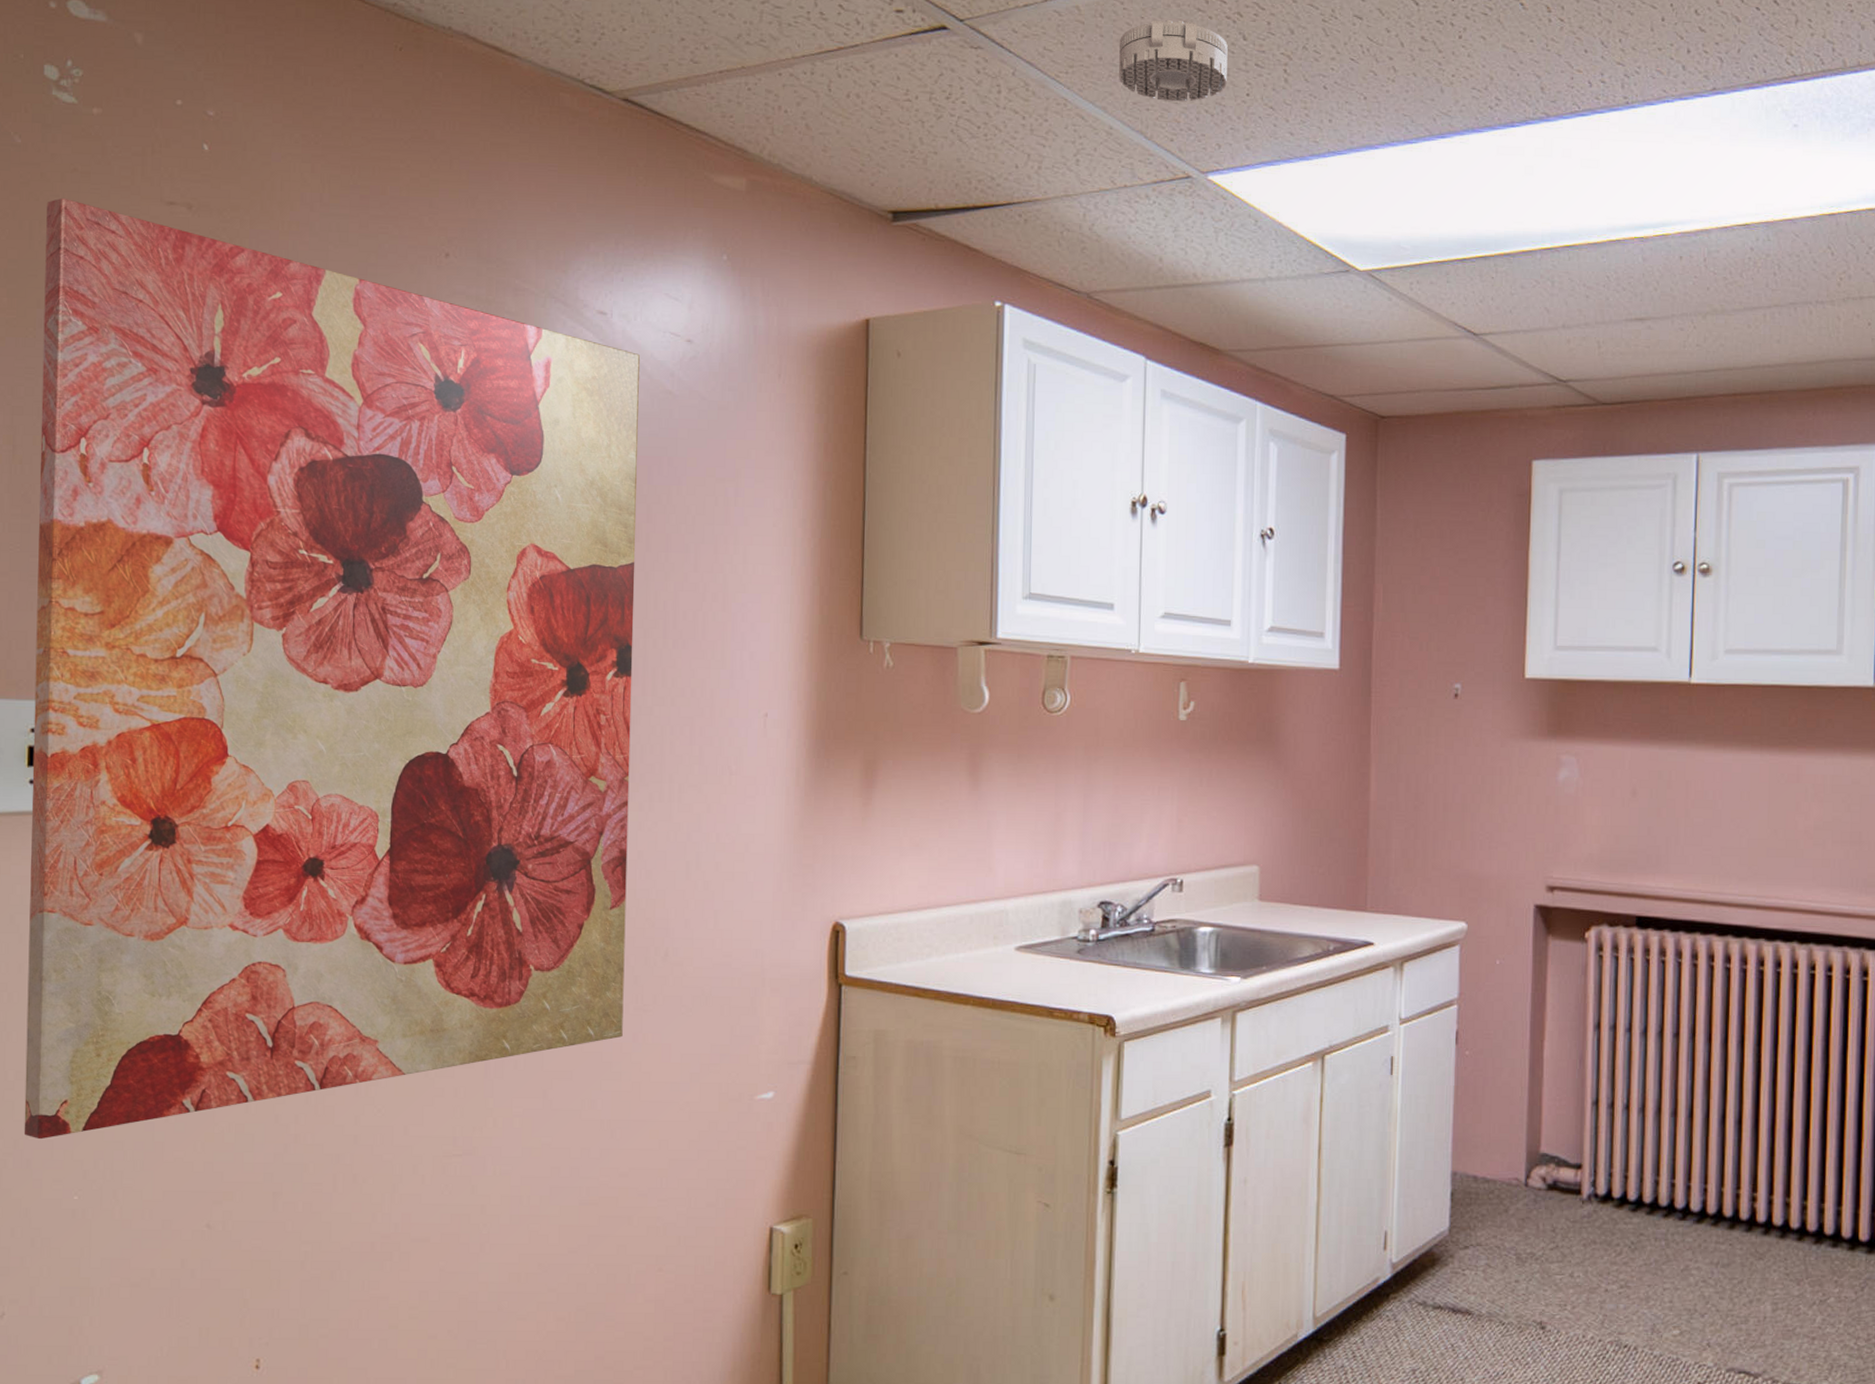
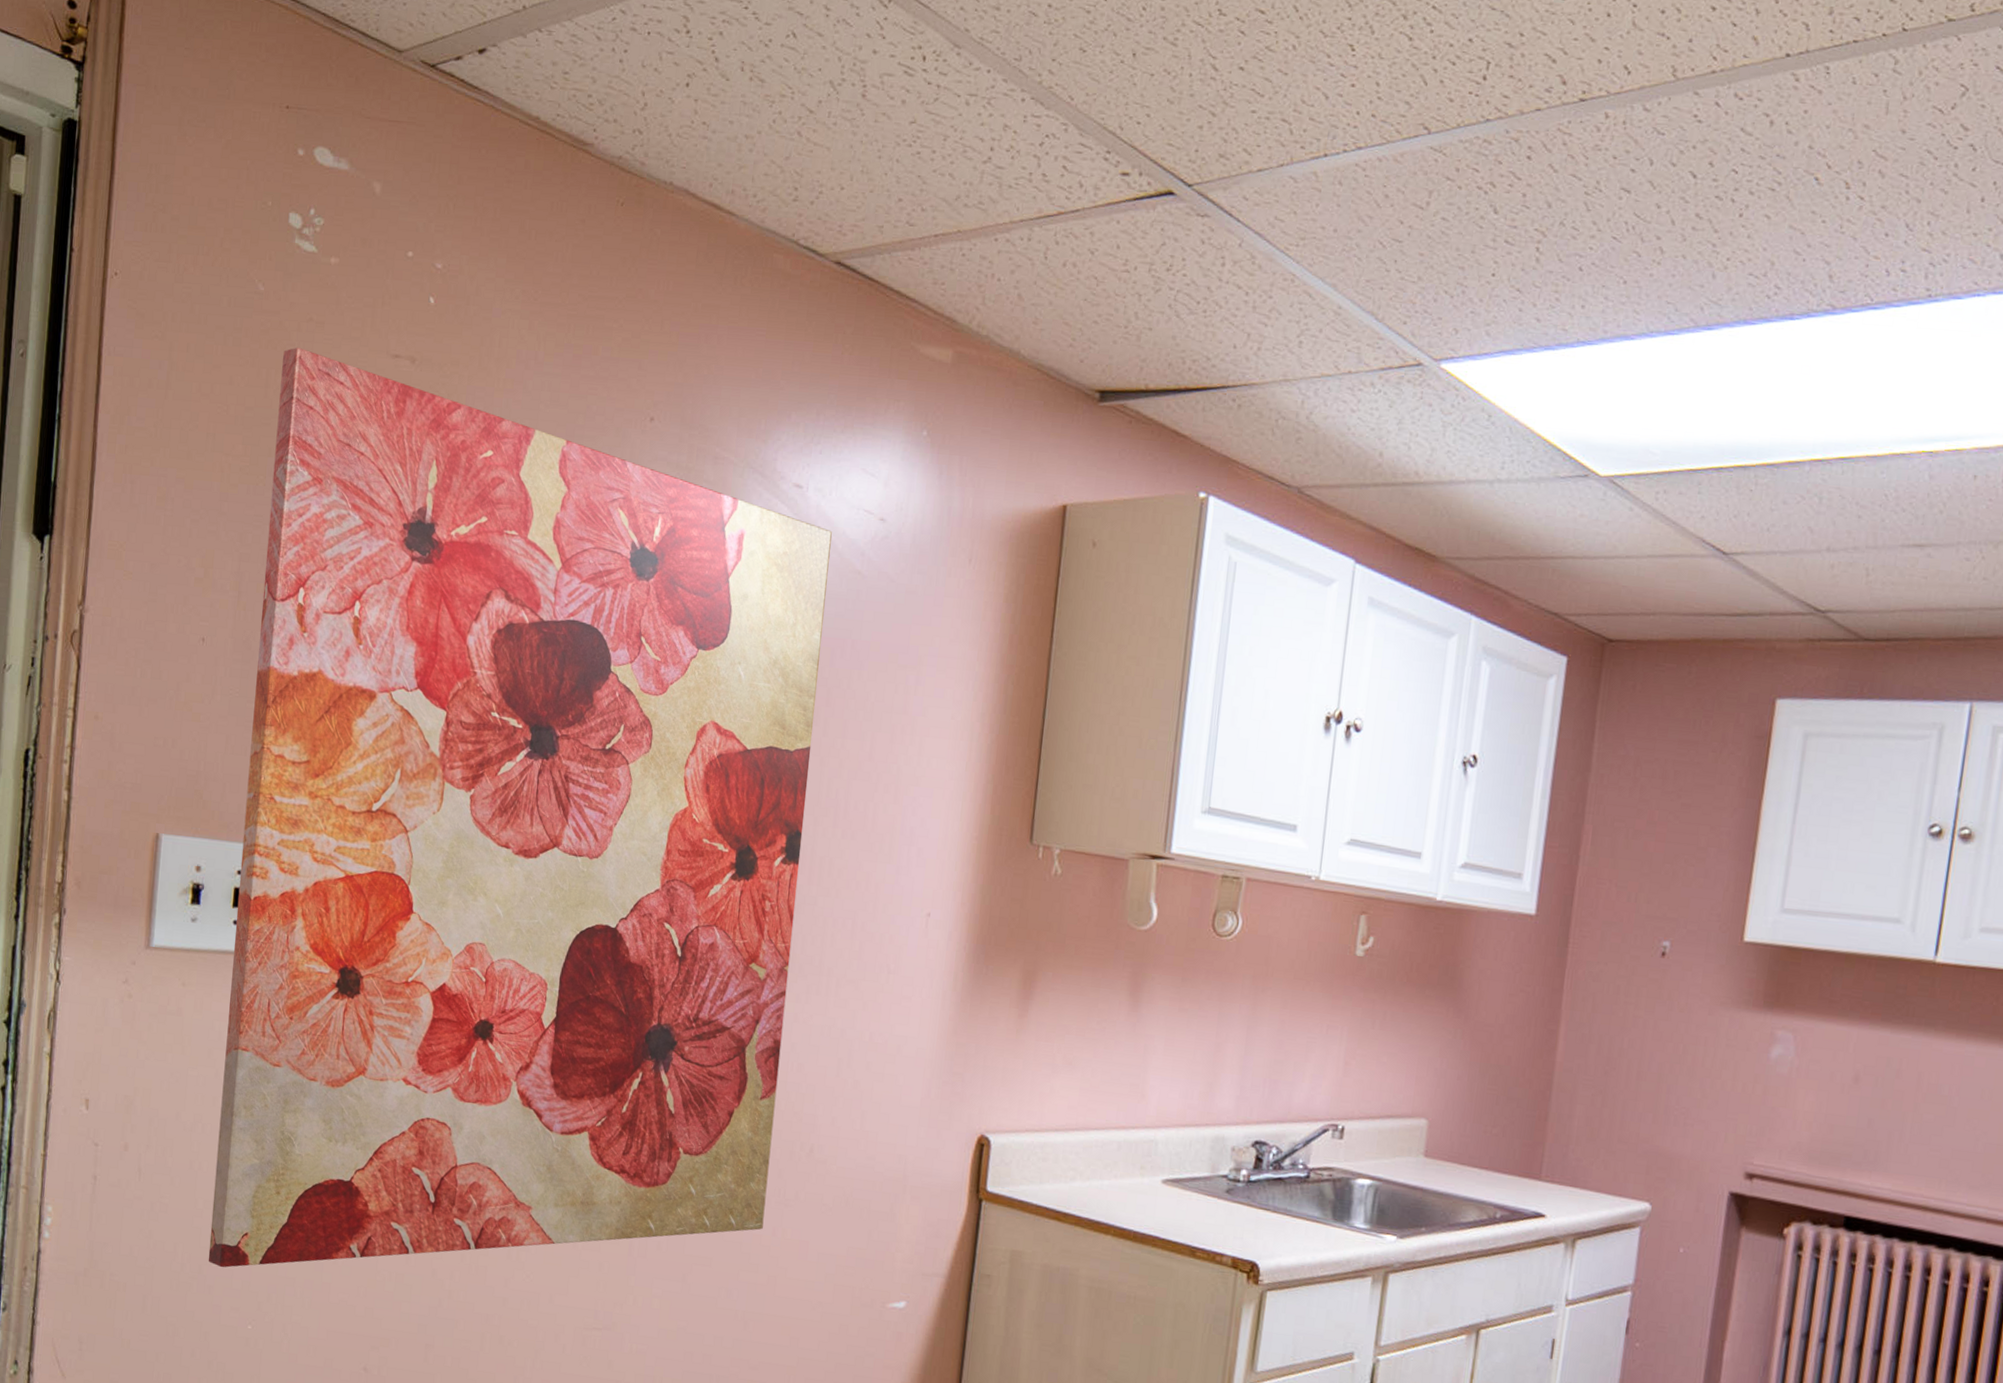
smoke detector: present [1119,19,1228,102] -> none [1353,188,1476,281]

